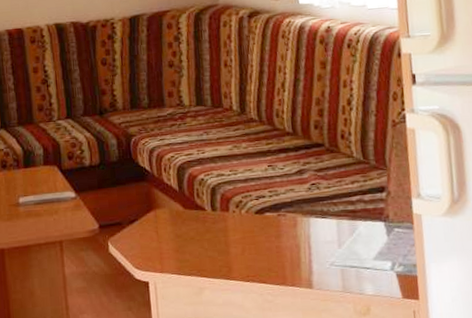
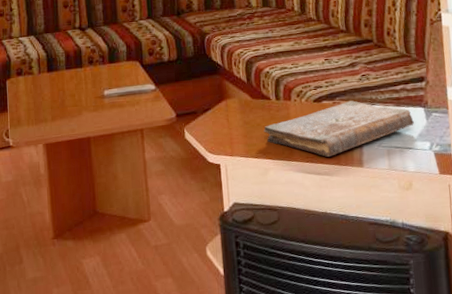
book: none [198,213,374,276] -> present [263,100,415,157]

